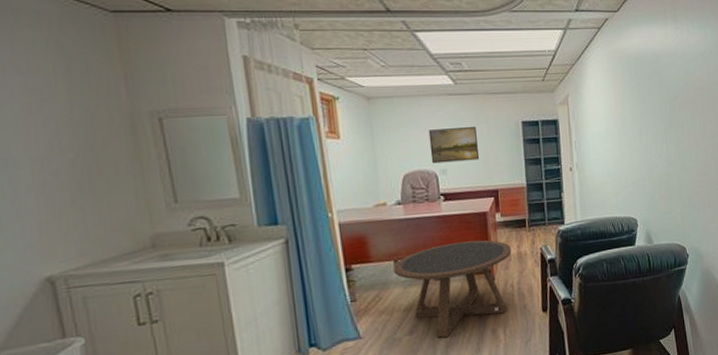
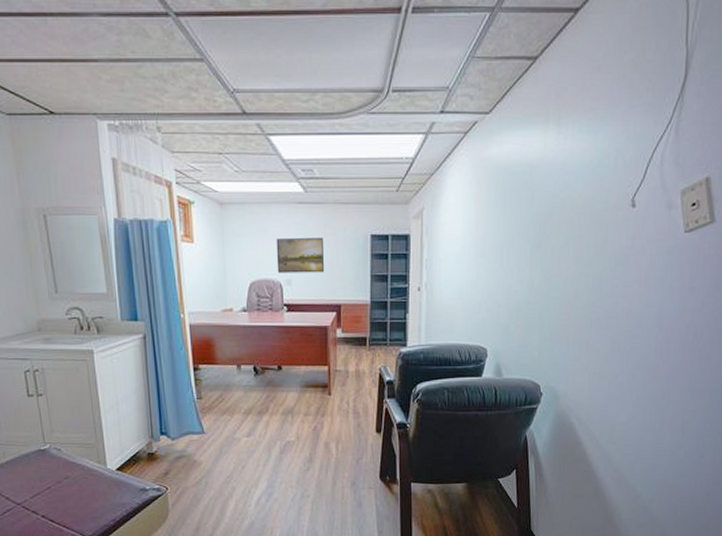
coffee table: present [393,240,512,338] -> none [236,354,350,445]

